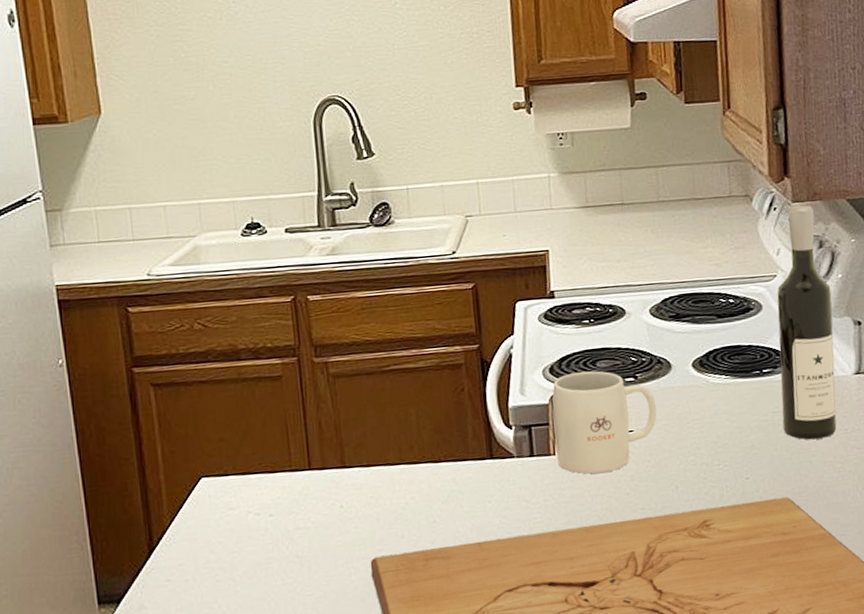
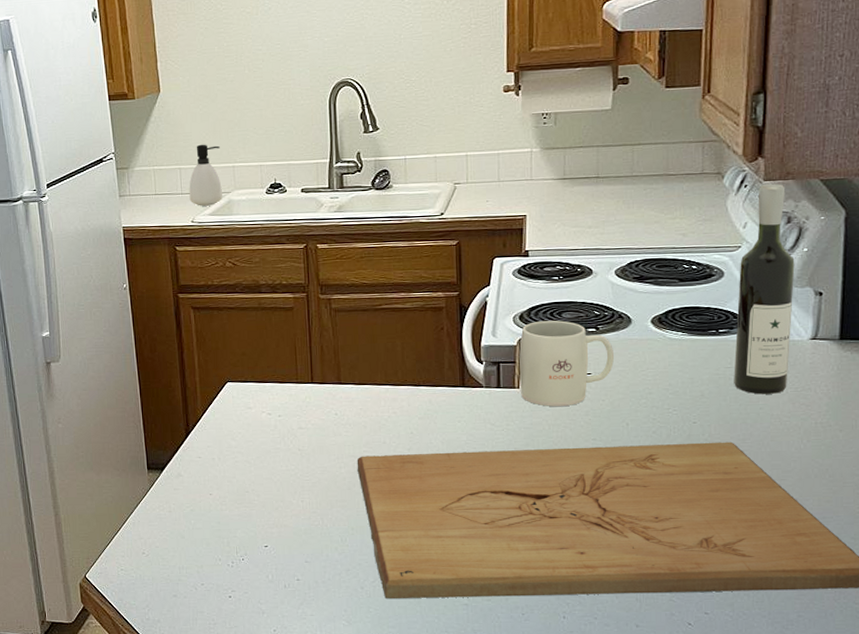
soap dispenser: none [142,177,186,255] -> present [189,144,222,206]

